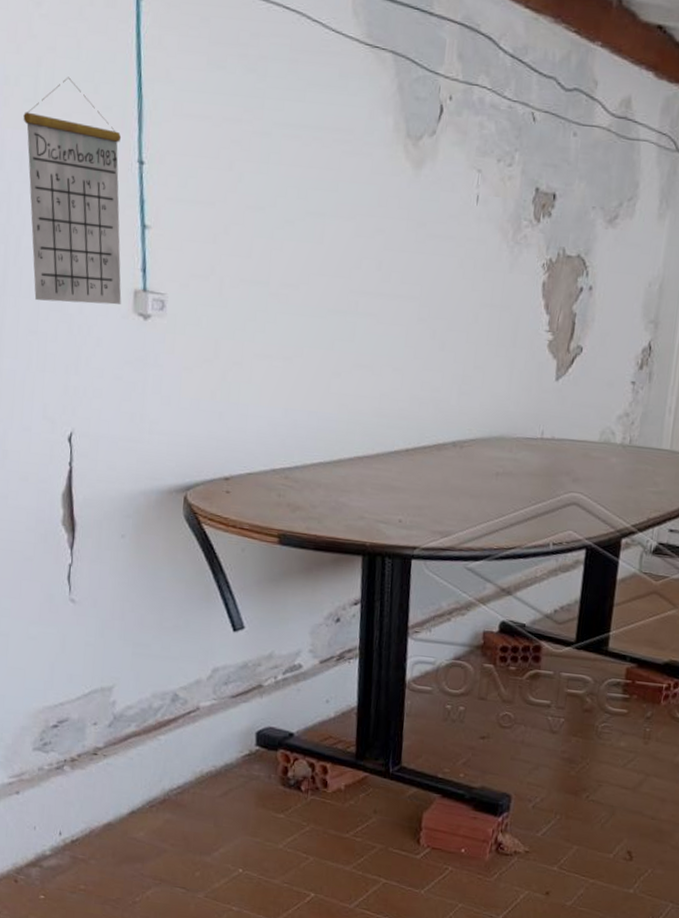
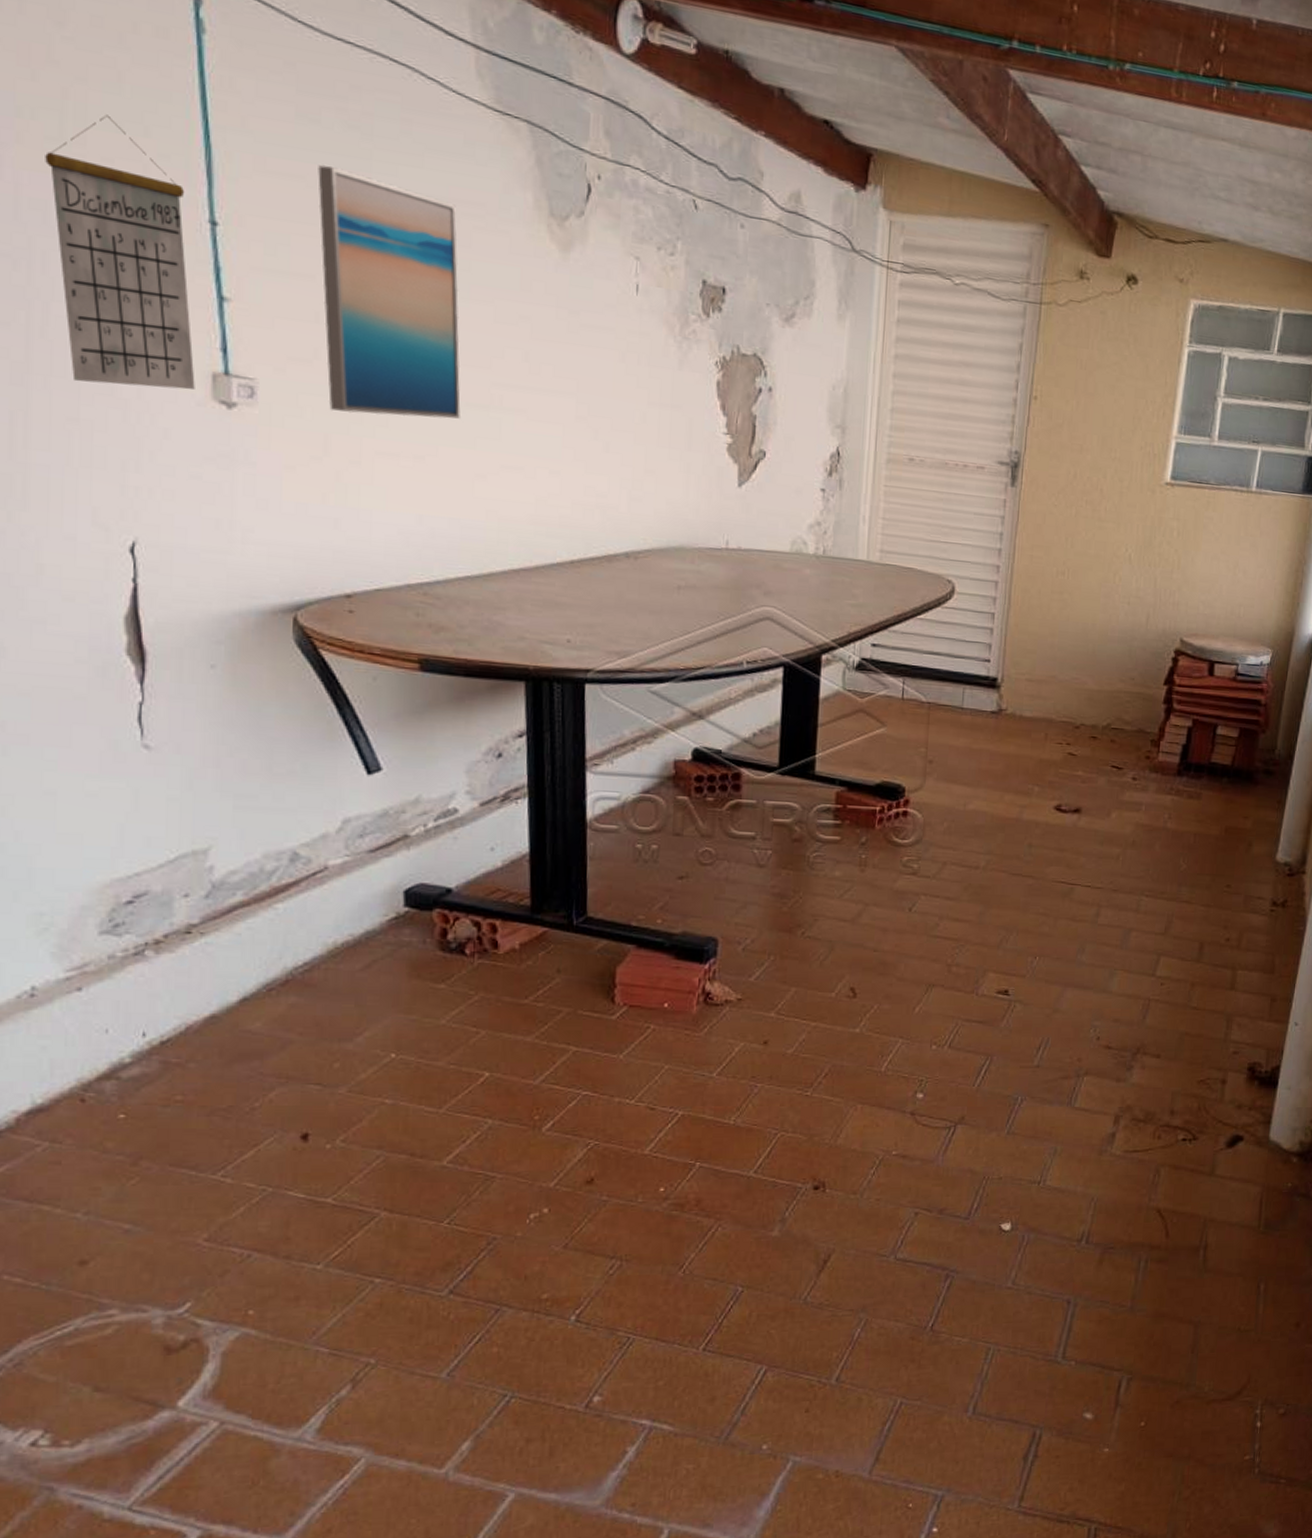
wall art: none [220,105,329,324] -> present [318,164,461,419]

